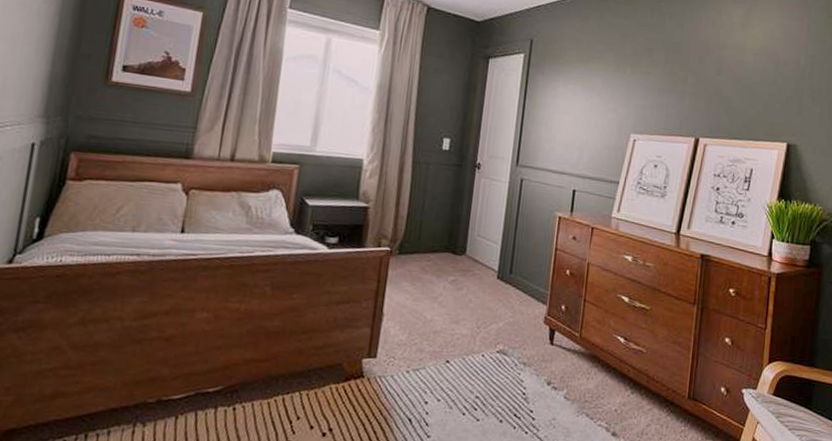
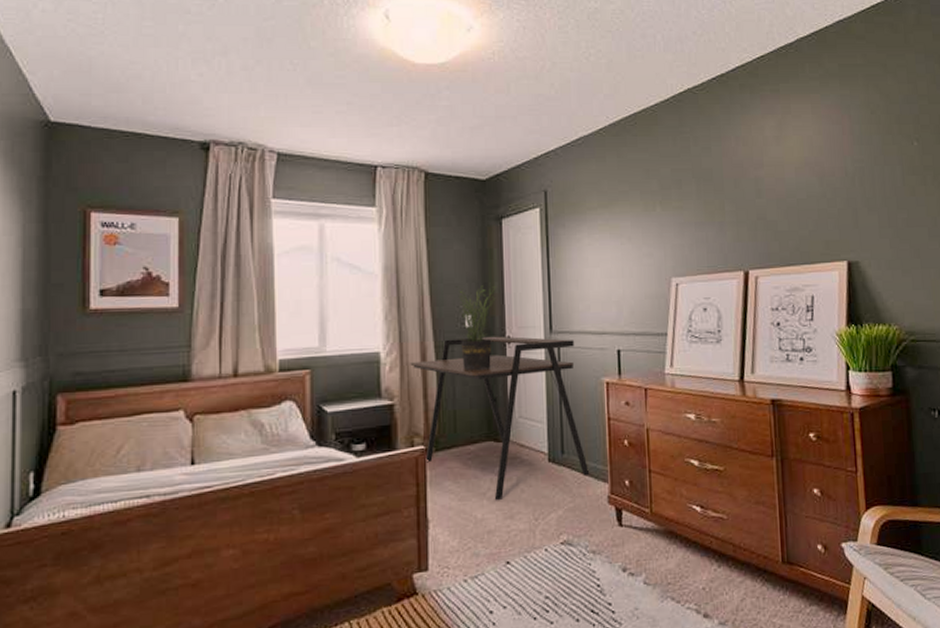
desk: none [388,157,536,305] -> present [410,336,590,500]
potted plant: none [434,111,475,190] -> present [456,285,496,372]

